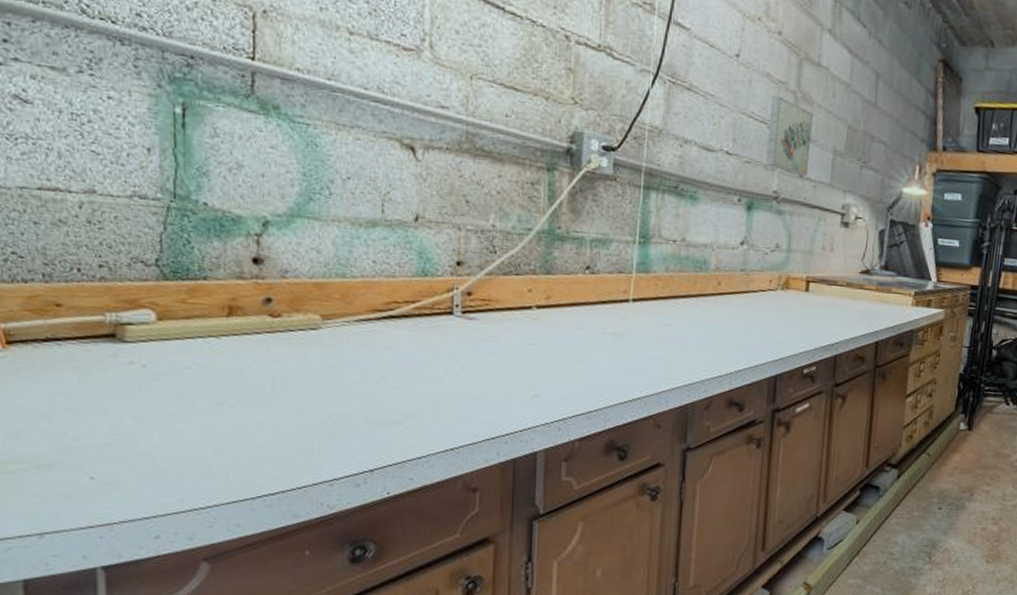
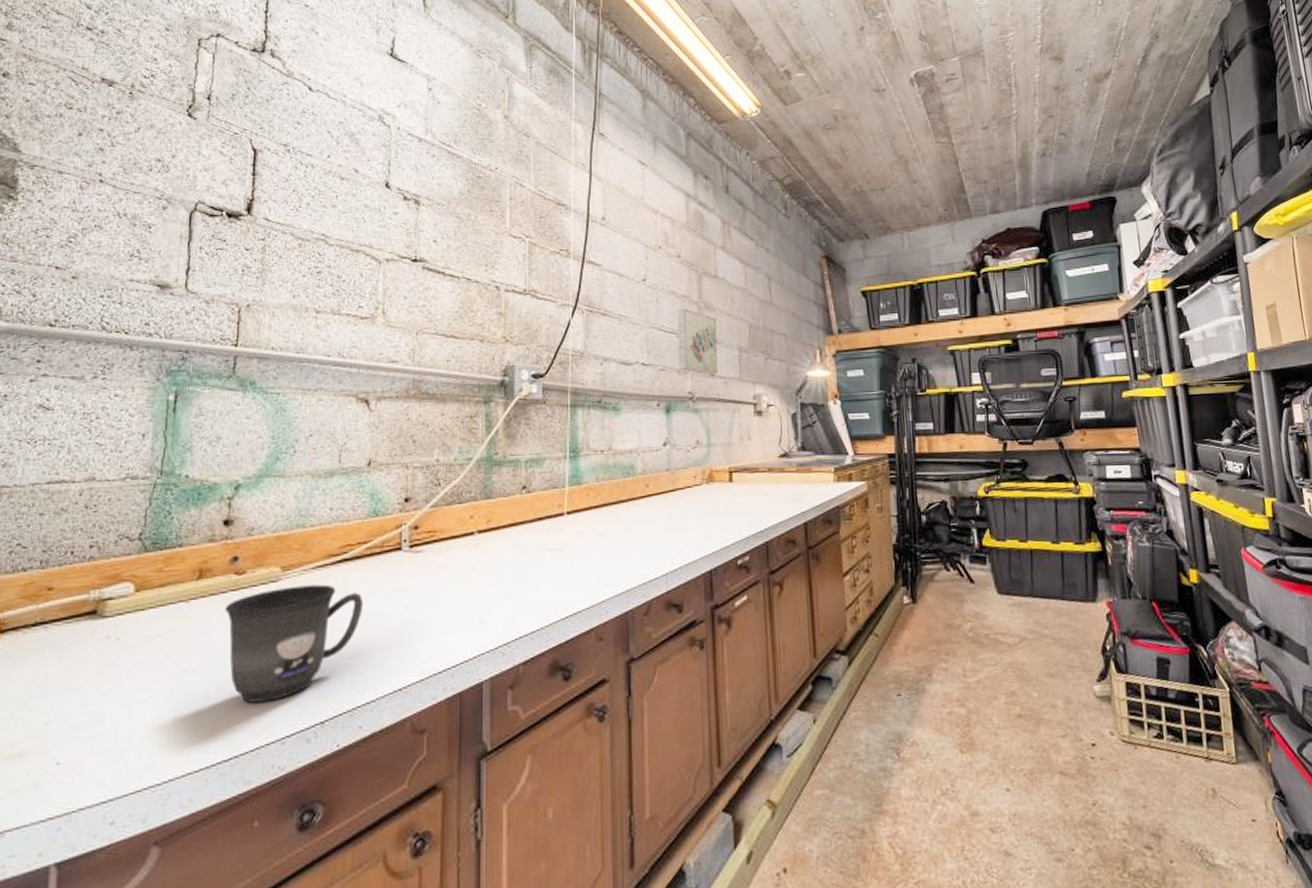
mug: none [261,336,413,445] -> present [225,584,364,703]

